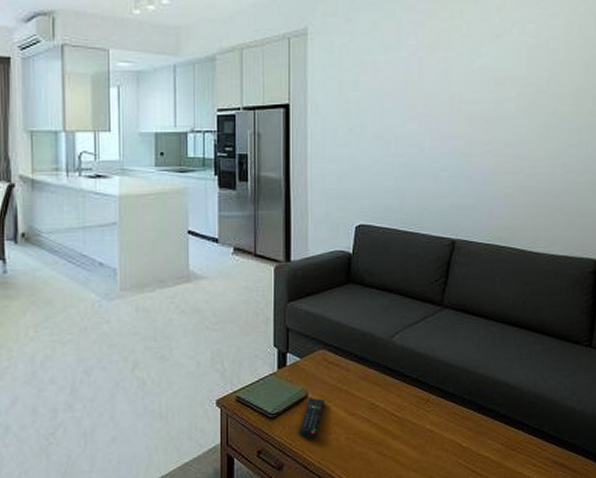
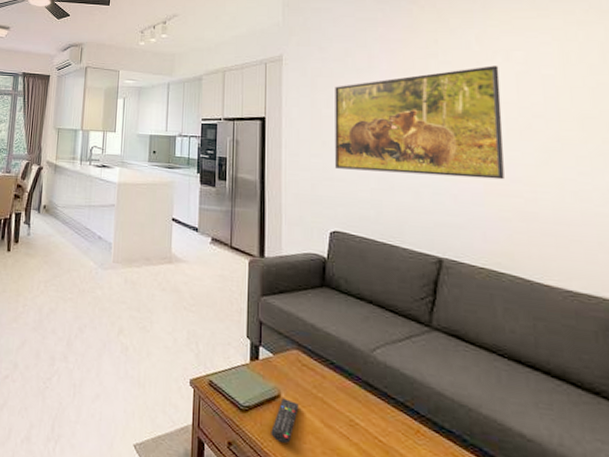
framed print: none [362,39,514,158] -> present [335,65,504,180]

